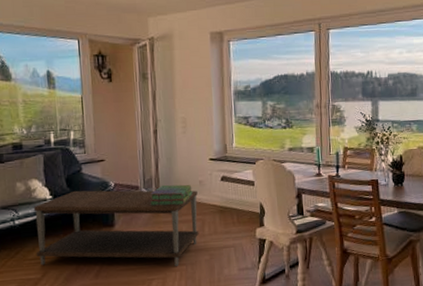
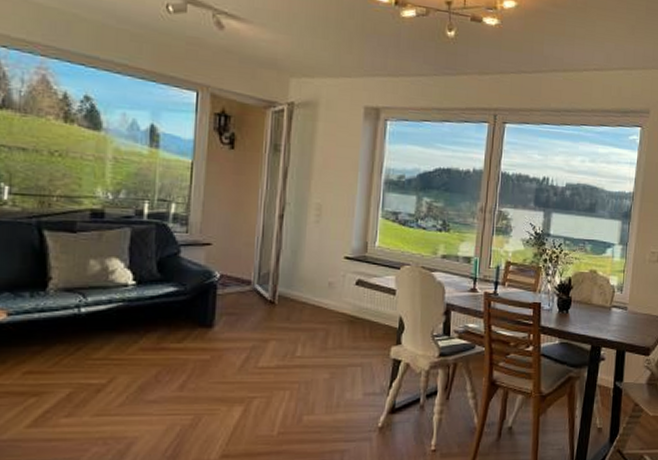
coffee table: present [33,190,199,266] -> none [103,277,325,384]
stack of books: present [150,184,193,206] -> none [263,282,319,309]

